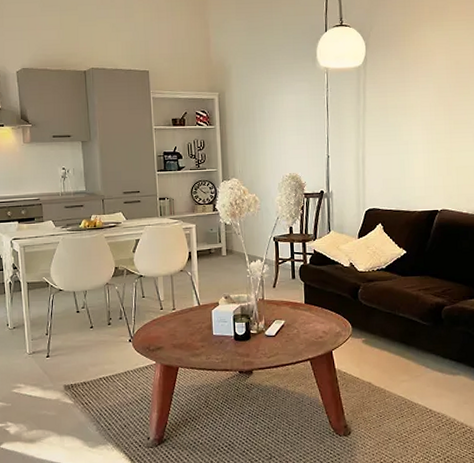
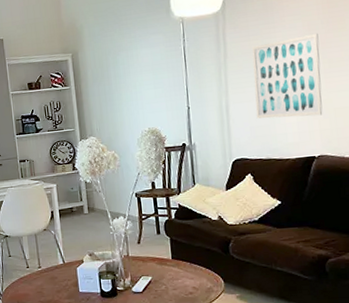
wall art: none [388,95,447,173] -> present [251,33,323,119]

